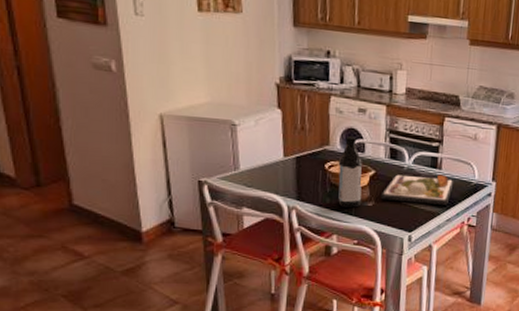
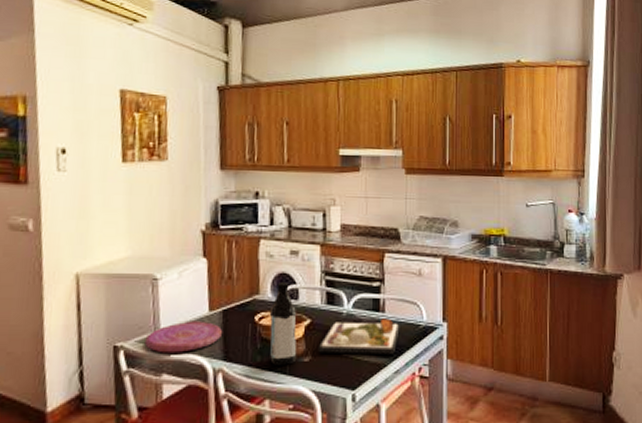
plate: none [226,164,297,191] -> present [144,321,223,353]

